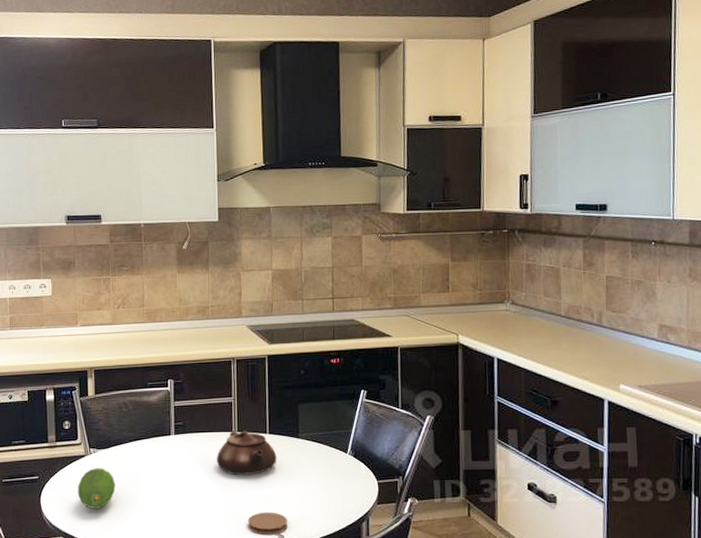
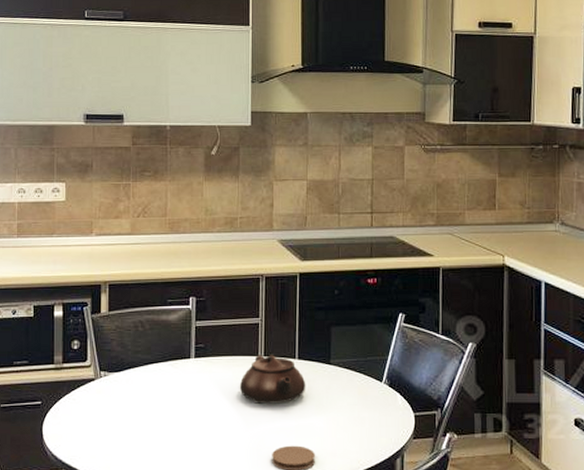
fruit: present [77,468,116,509] -> none [84,393,127,439]

